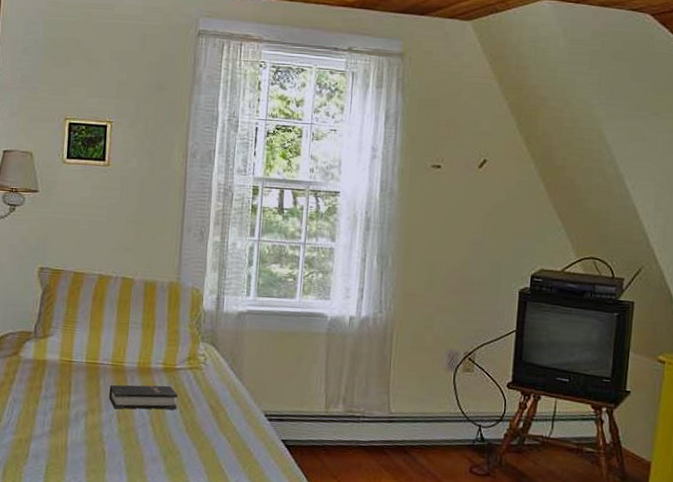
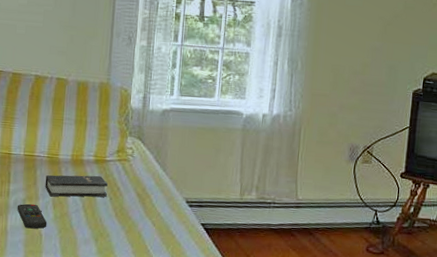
remote control: none [78,416,111,445] -> present [17,203,47,229]

